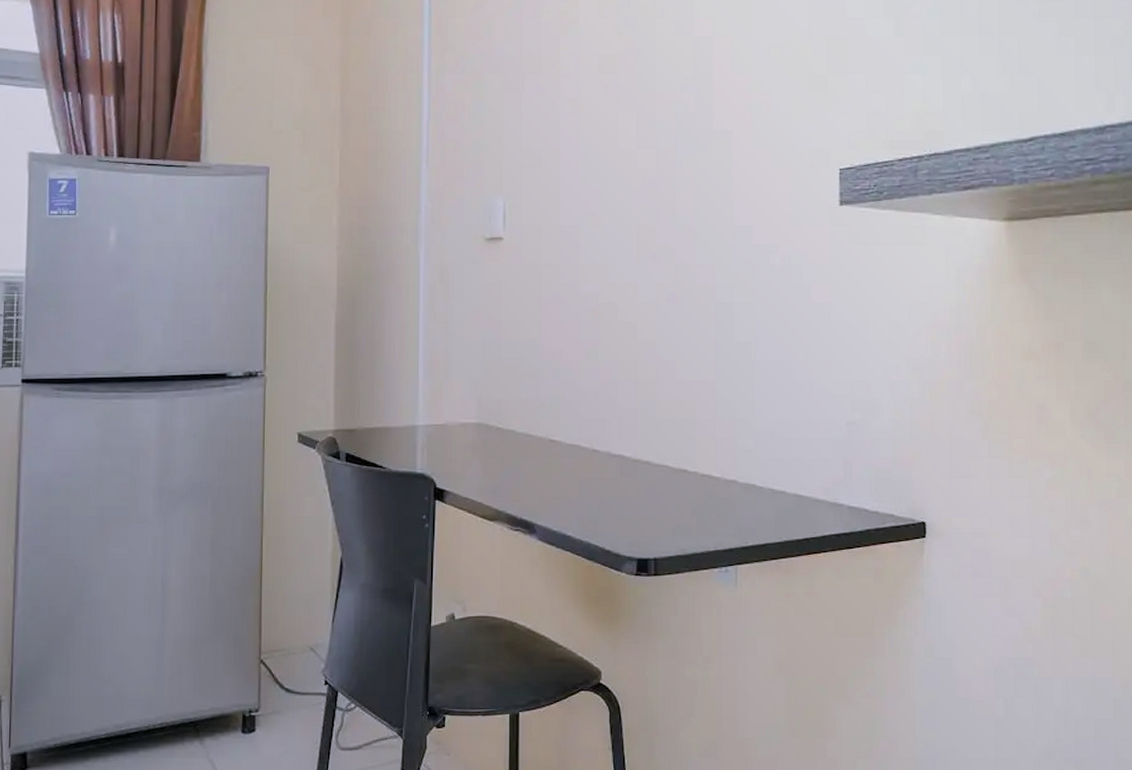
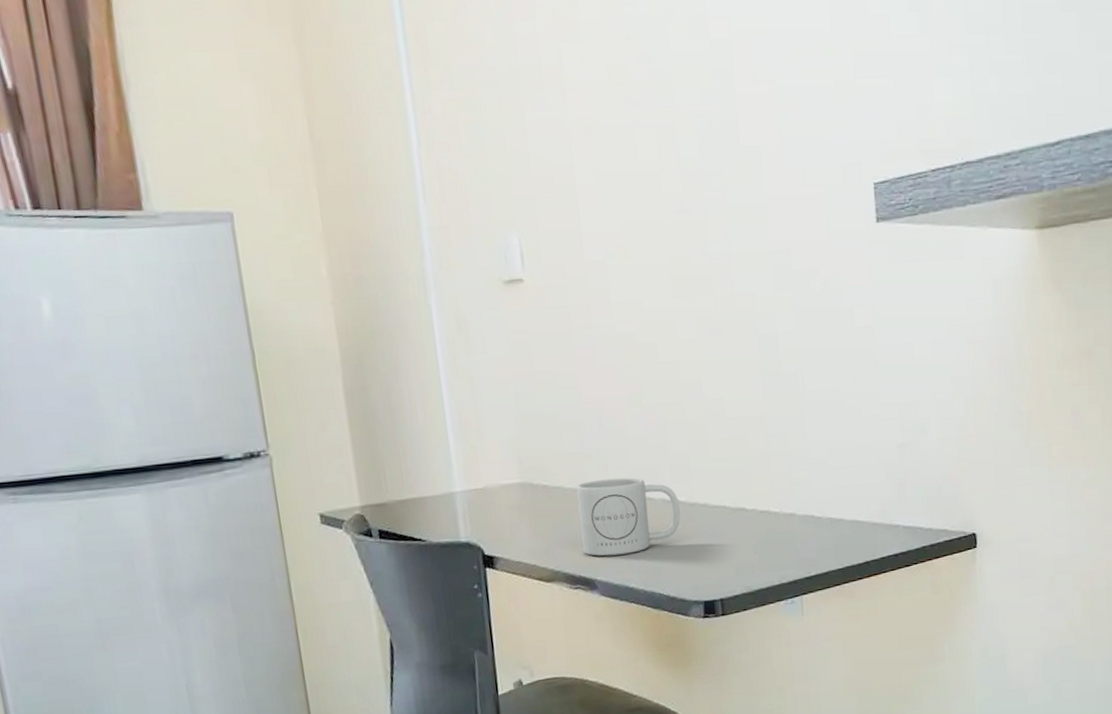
mug: none [526,427,623,502] -> present [576,477,681,556]

